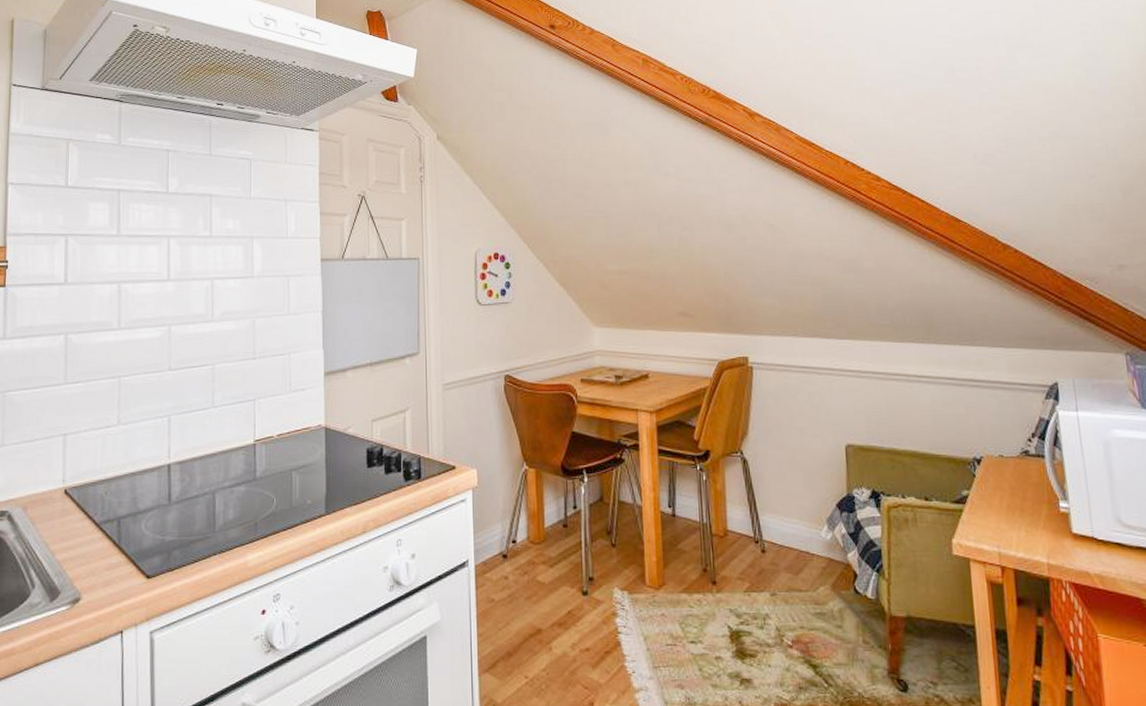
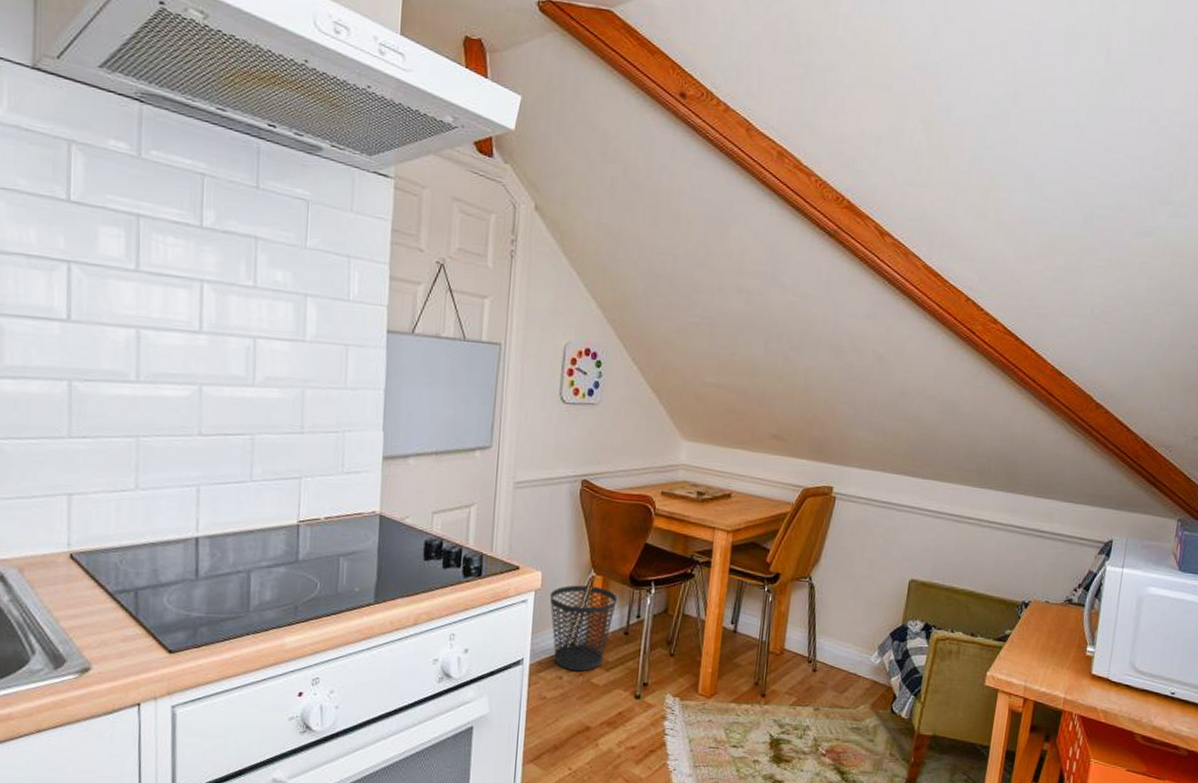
wastebasket: none [487,480,552,570] -> present [549,585,617,672]

